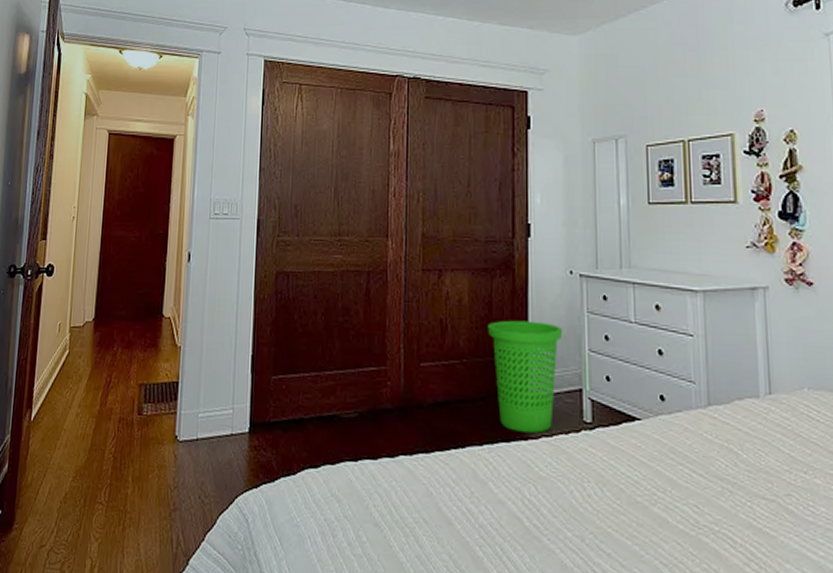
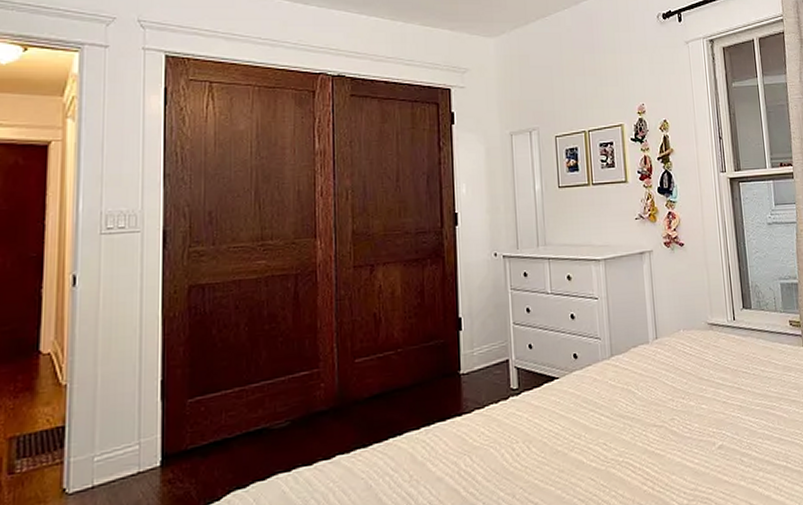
laundry basket: present [488,320,563,434] -> none [421,303,490,410]

